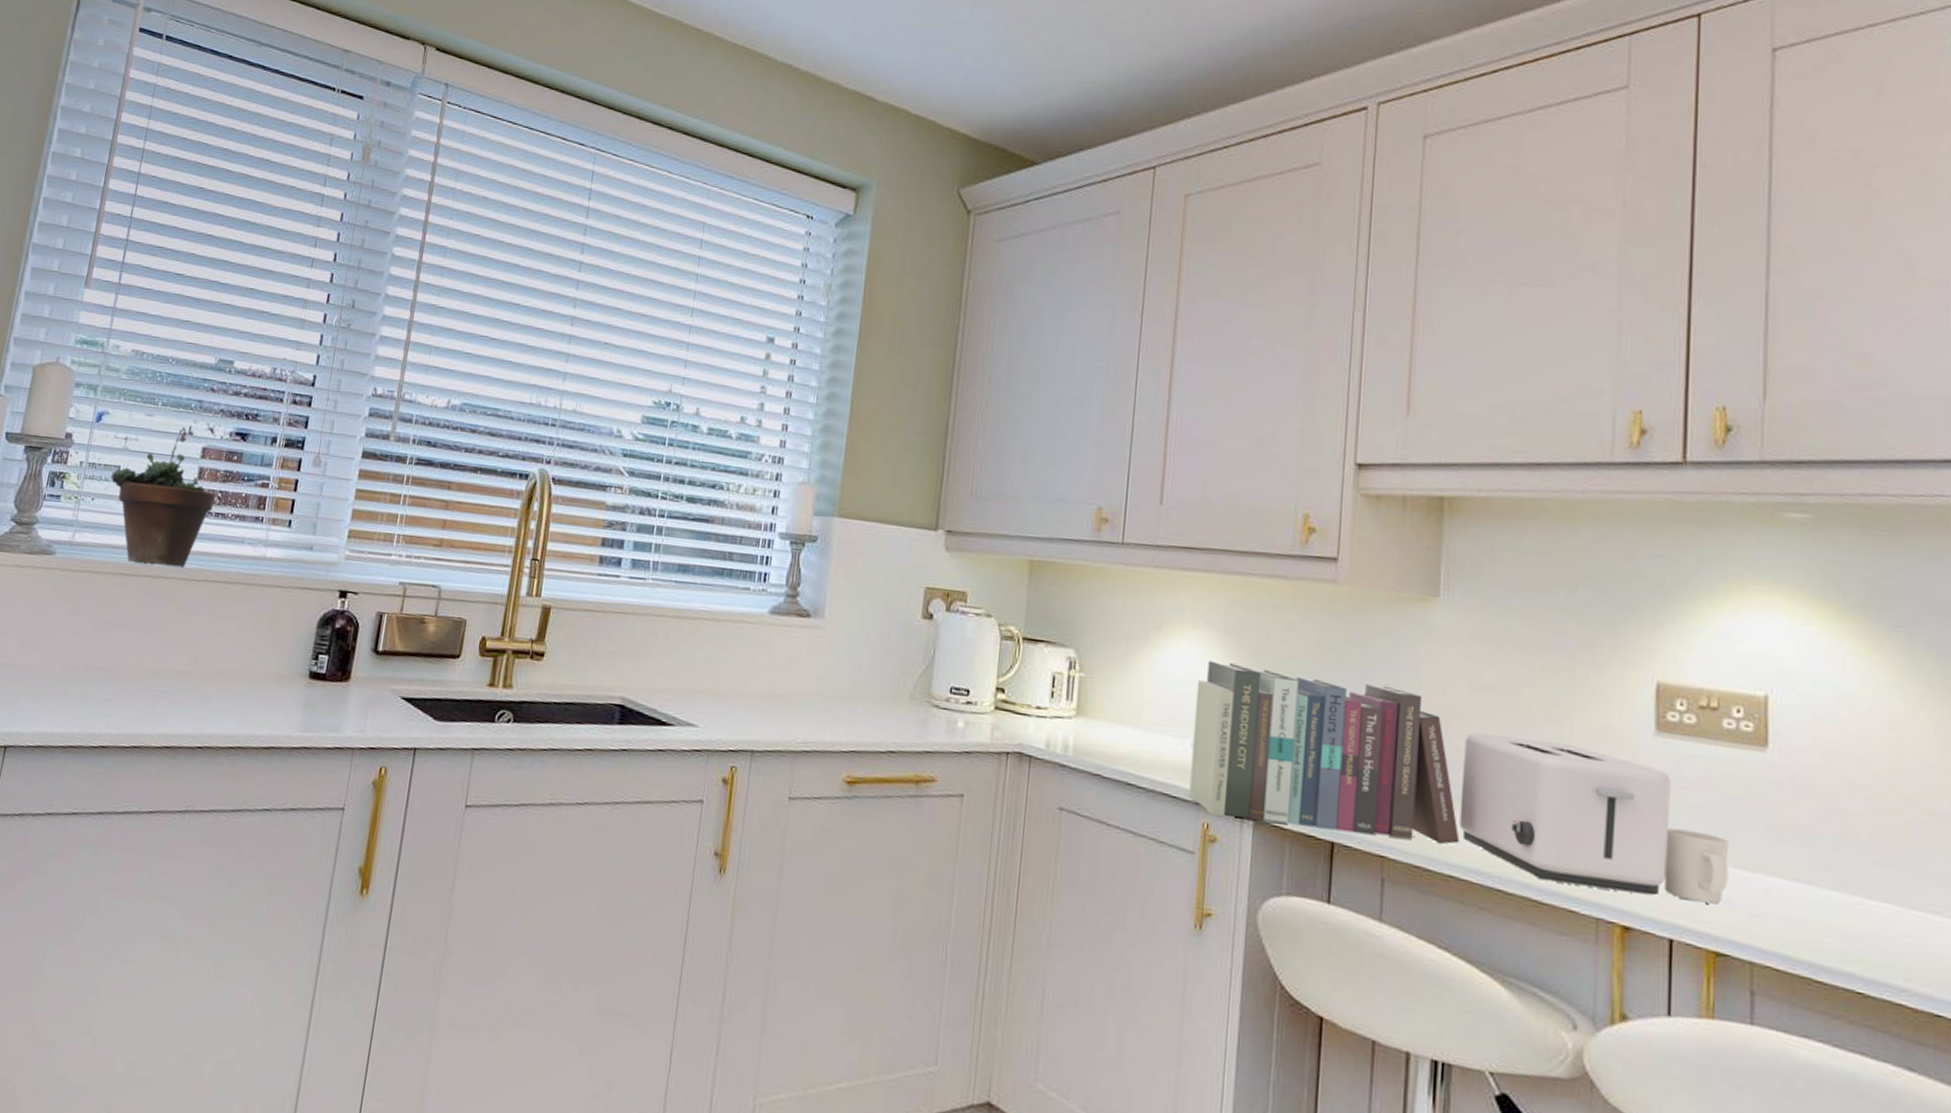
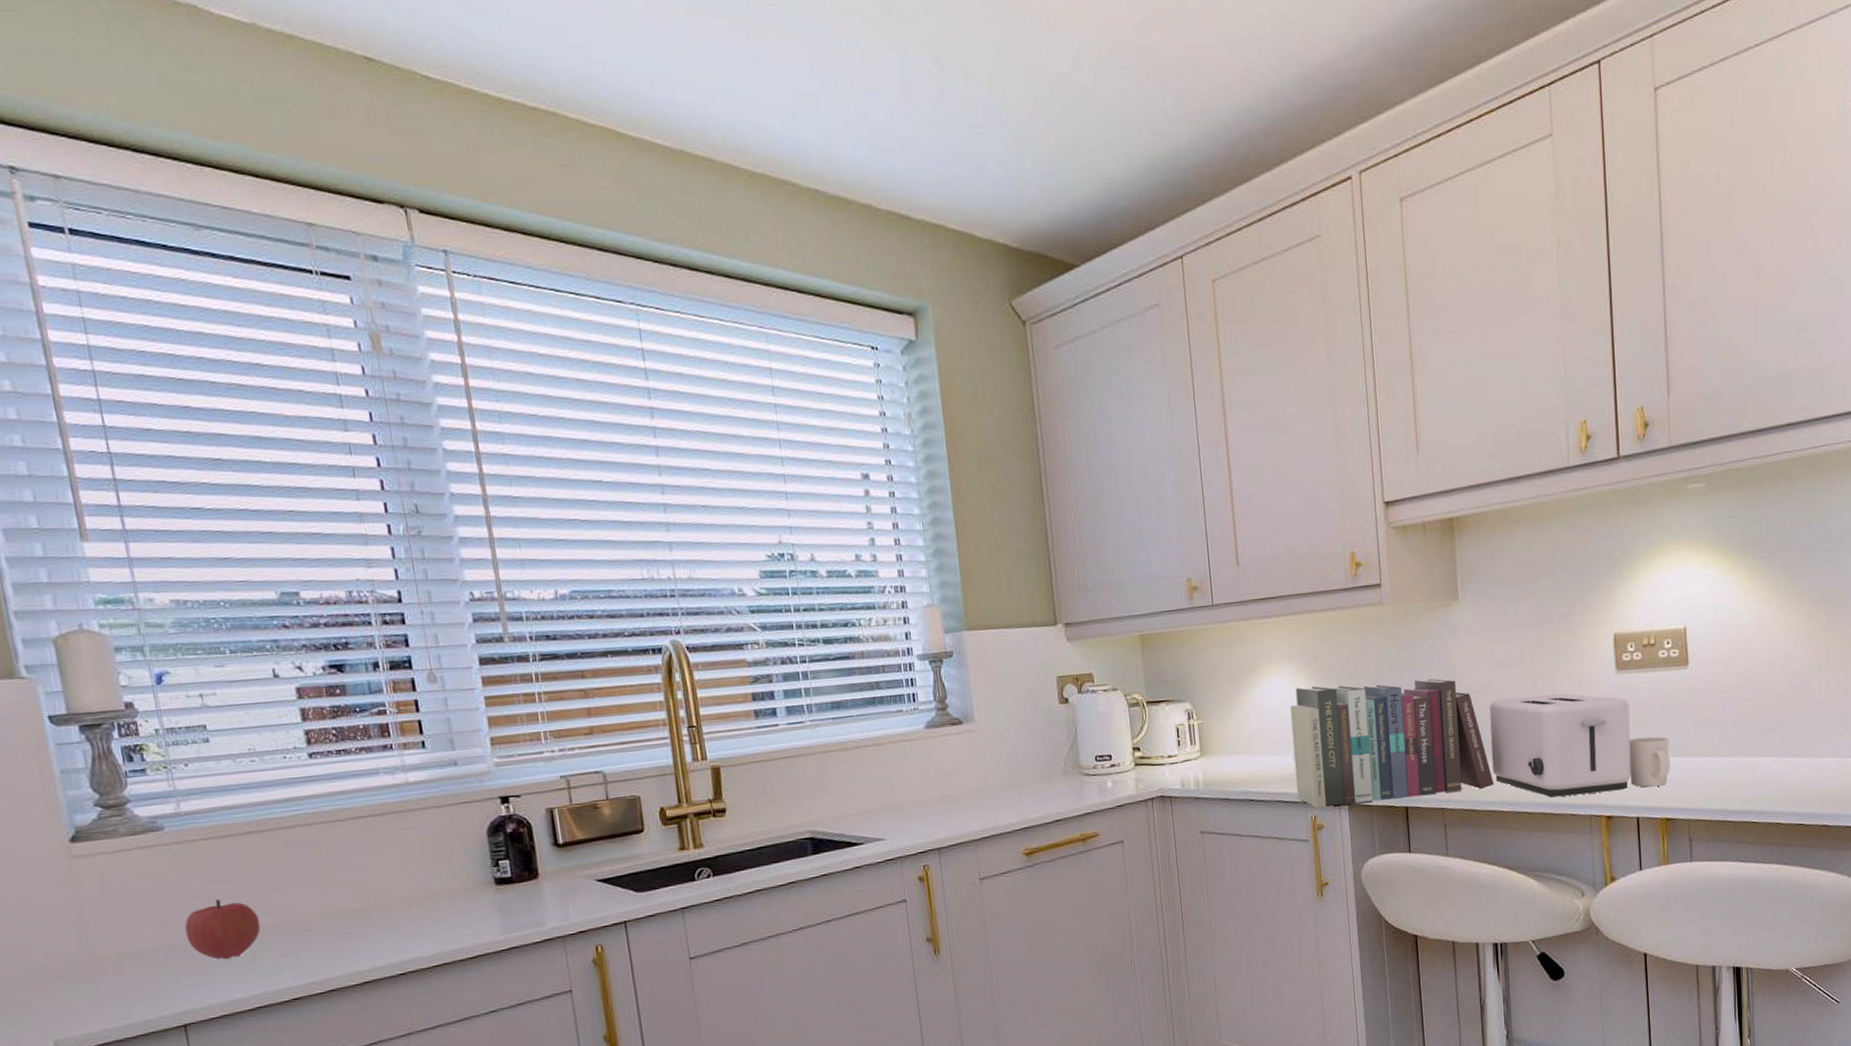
fruit: none [36,630,101,692] -> present [184,899,261,960]
succulent plant: present [110,427,216,568] -> none [197,670,332,819]

